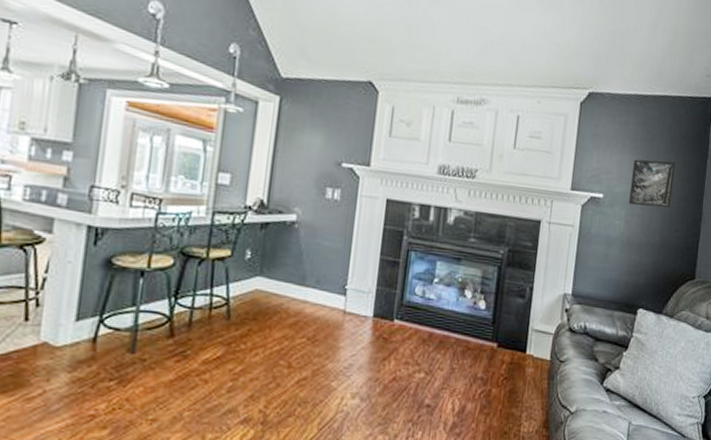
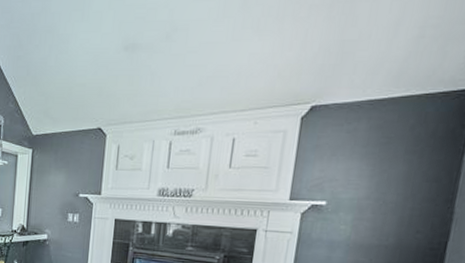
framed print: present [628,159,676,209] -> none [356,163,419,211]

